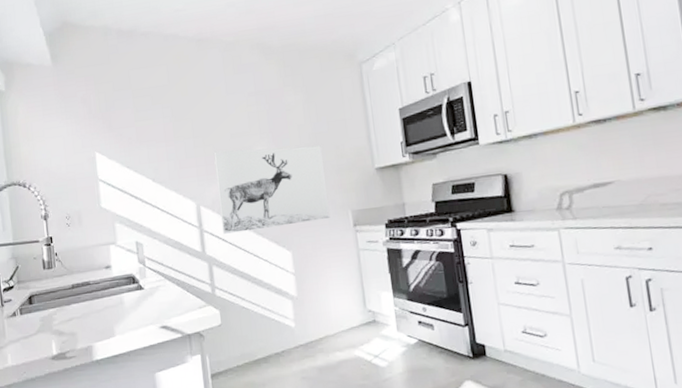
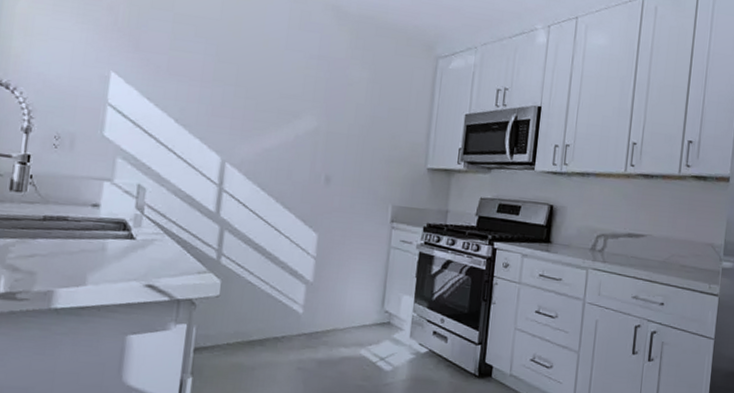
wall art: present [213,145,331,234] -> none [245,107,377,209]

